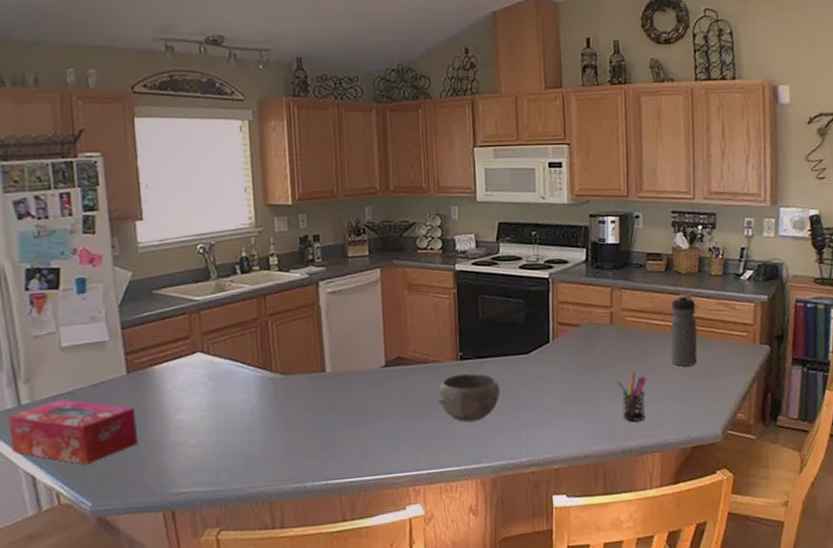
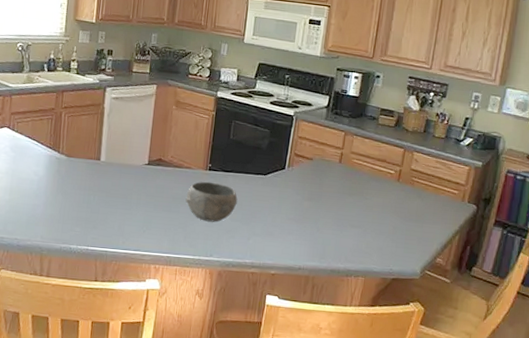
pen holder: present [616,372,647,422] -> none [336,206,363,248]
water bottle: present [670,295,698,367] -> none [386,149,417,210]

